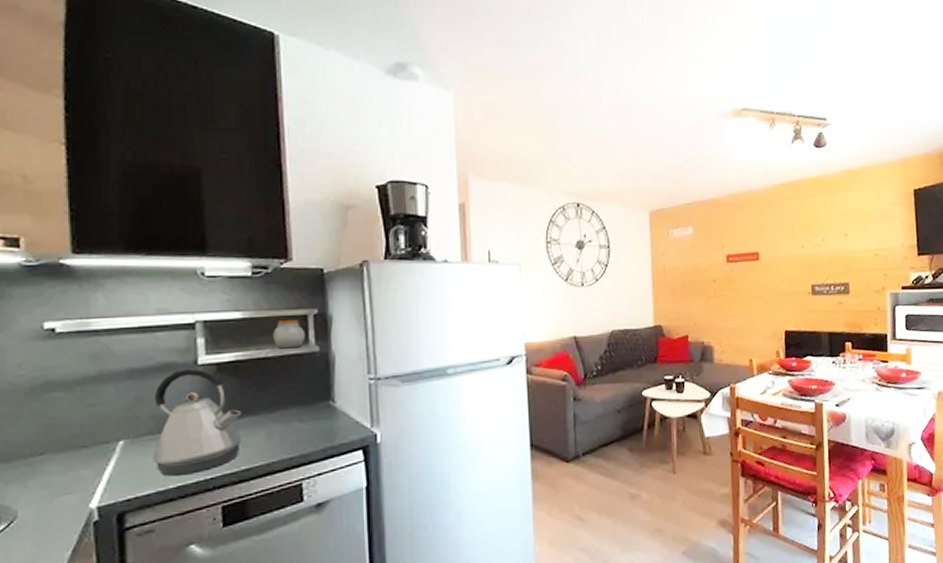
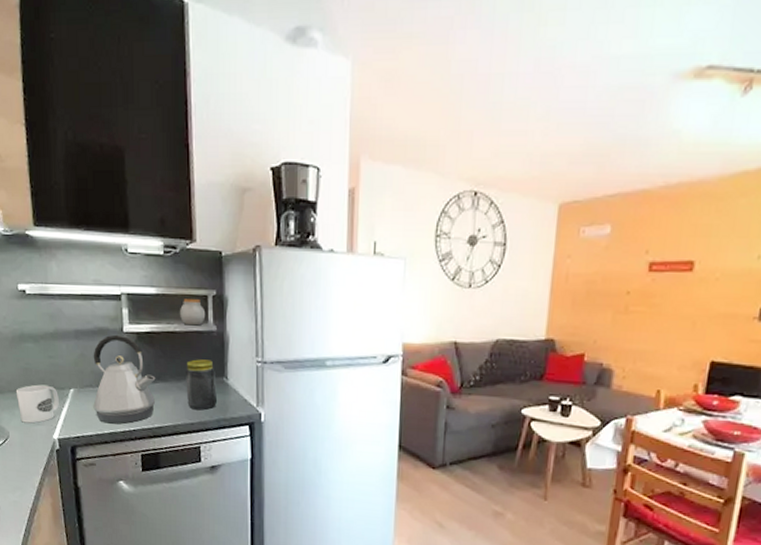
mug: none [31,441,100,495] -> present [15,384,59,424]
jar: none [281,384,322,442] -> present [186,359,217,411]

